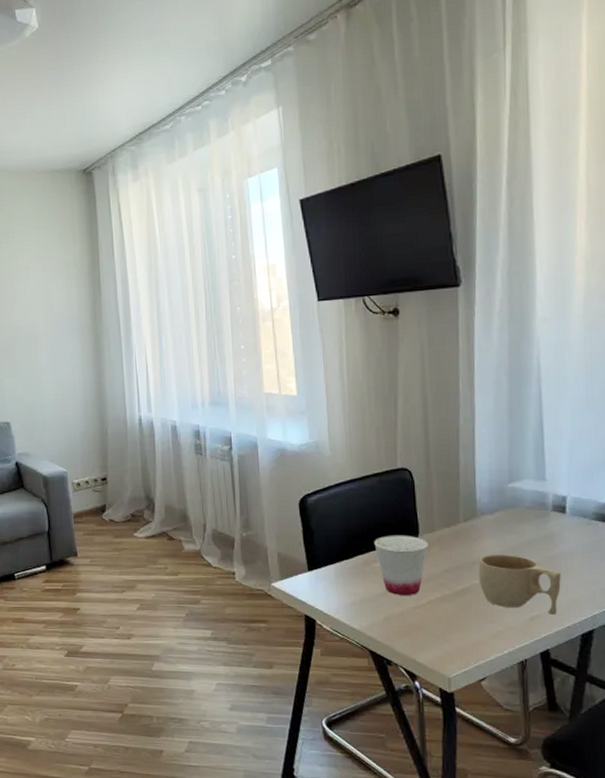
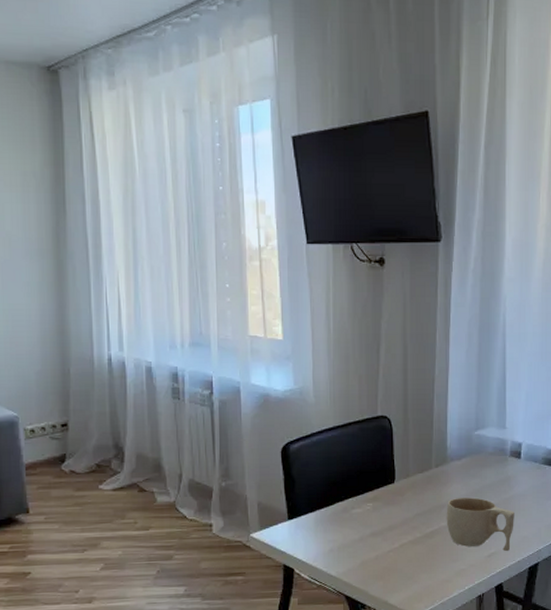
cup: present [374,535,428,596] -> none [353,481,403,541]

